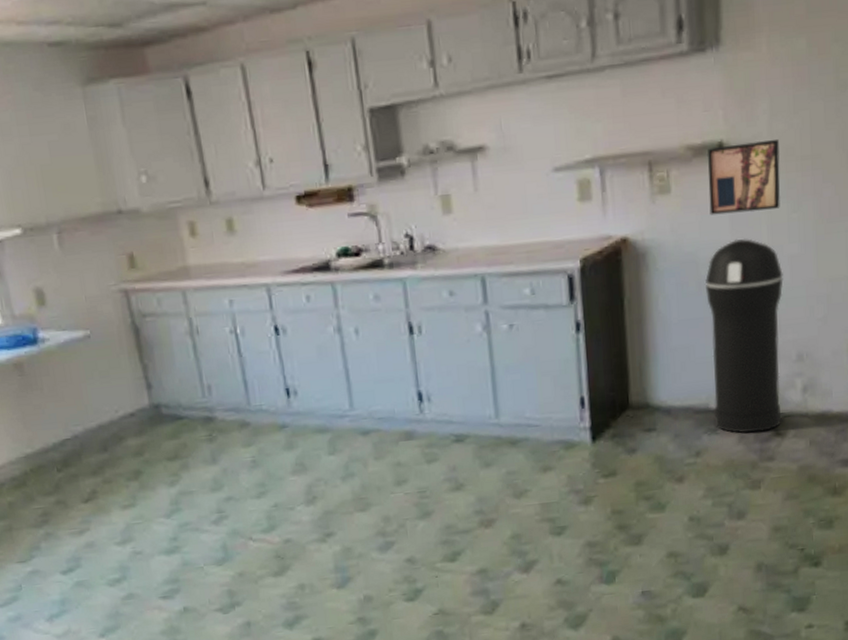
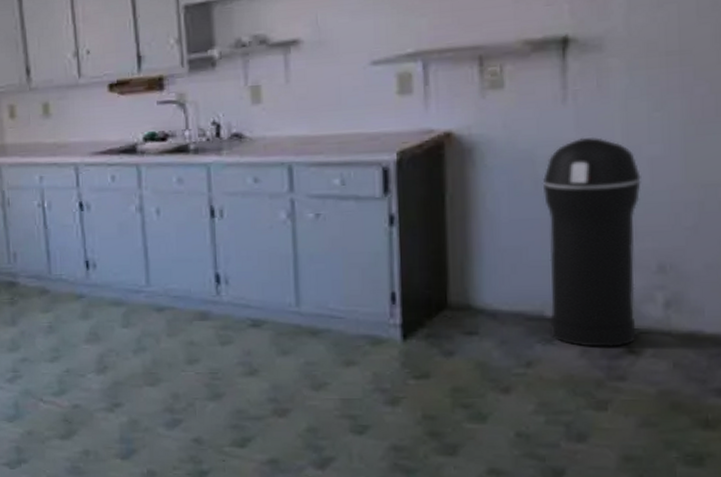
wall art: present [708,138,780,216] -> none [549,33,639,112]

